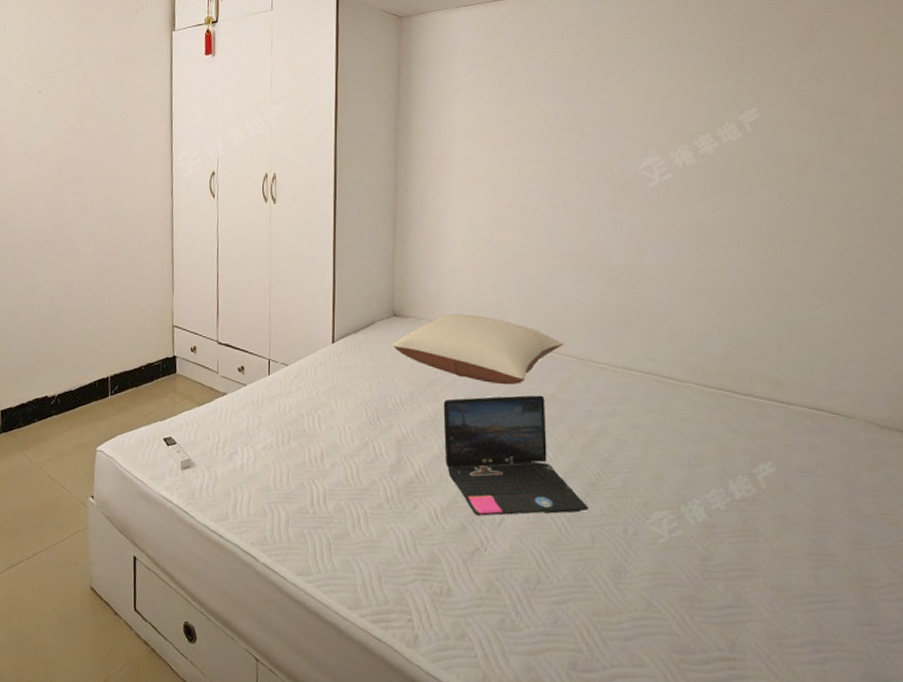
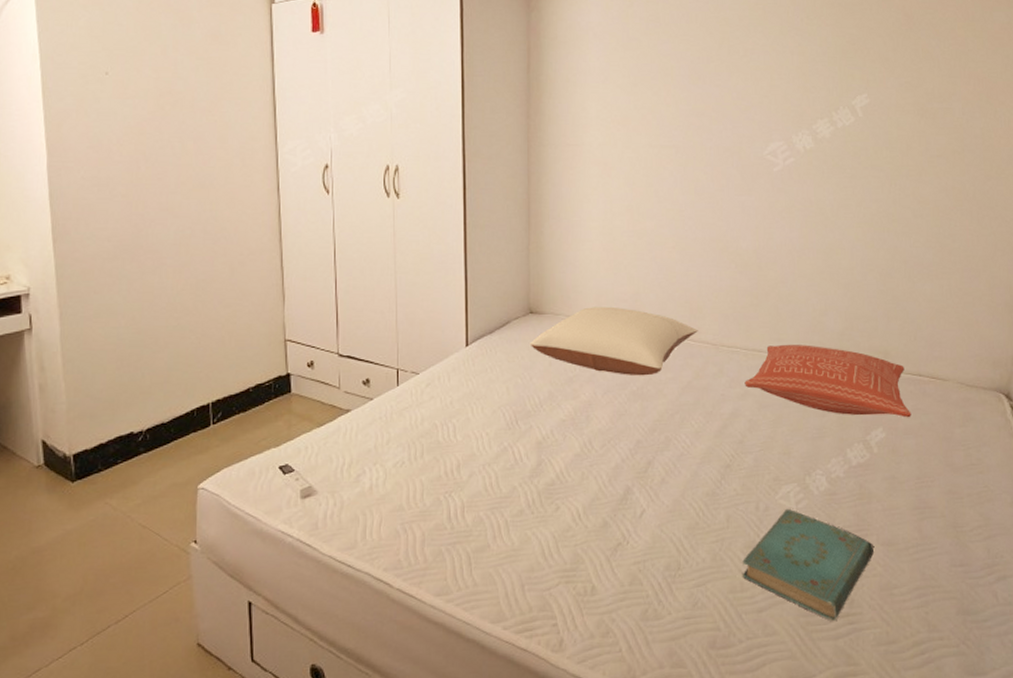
laptop: present [443,395,588,516] -> none [583,383,723,510]
book: none [607,536,760,663] -> present [742,508,874,621]
pillow: none [613,364,807,455] -> present [744,344,912,418]

